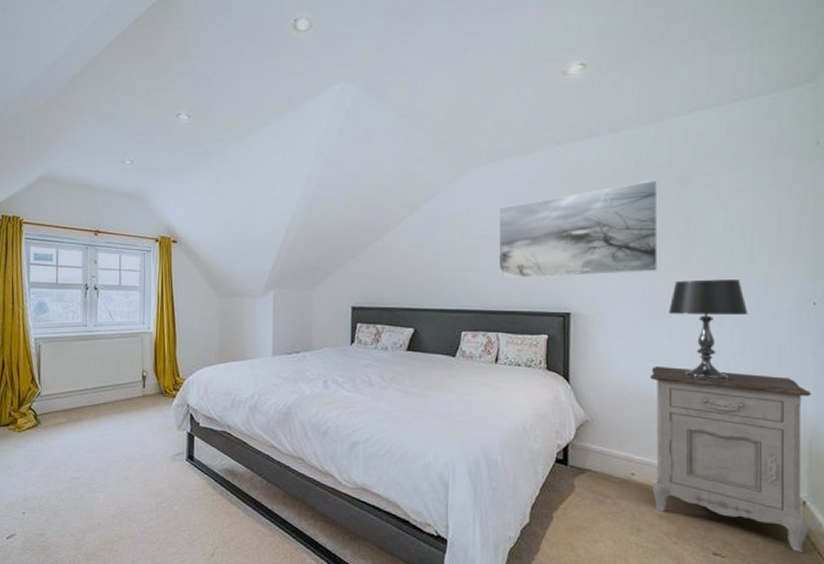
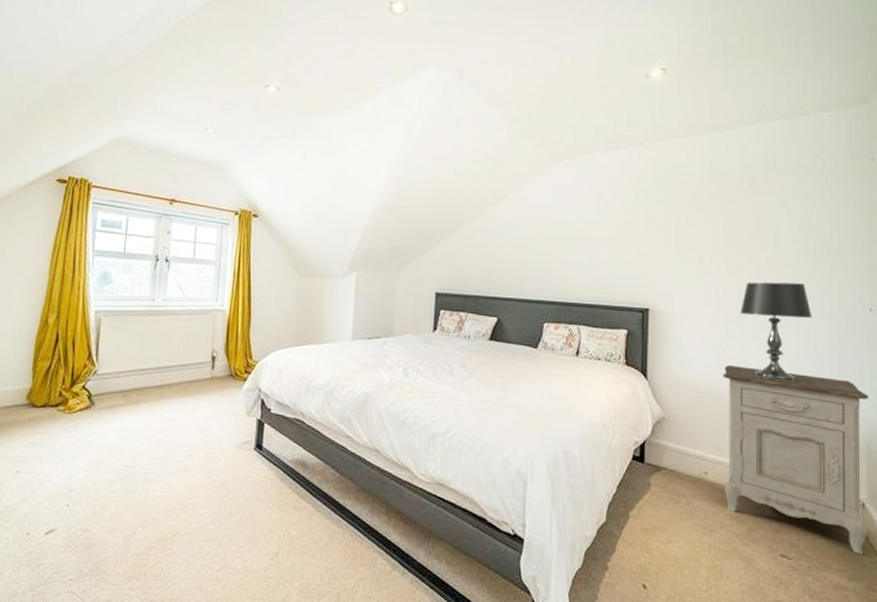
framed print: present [498,179,659,279] -> none [581,183,732,273]

